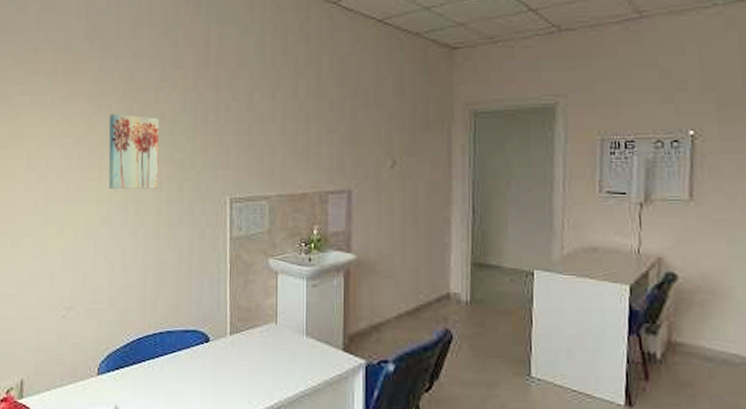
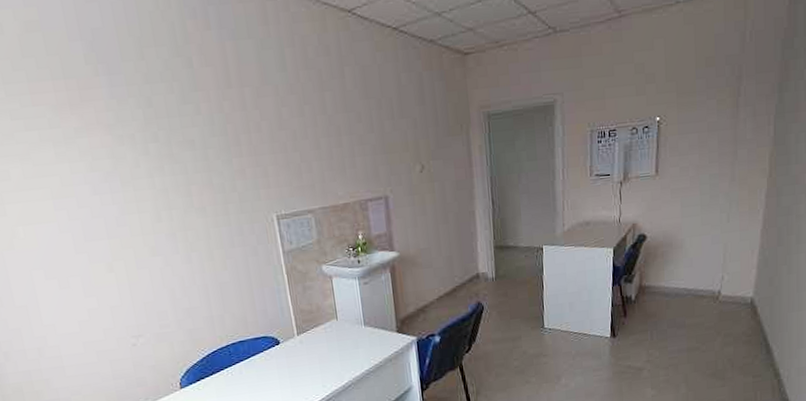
wall art: present [108,114,159,189] -> none [133,142,203,220]

